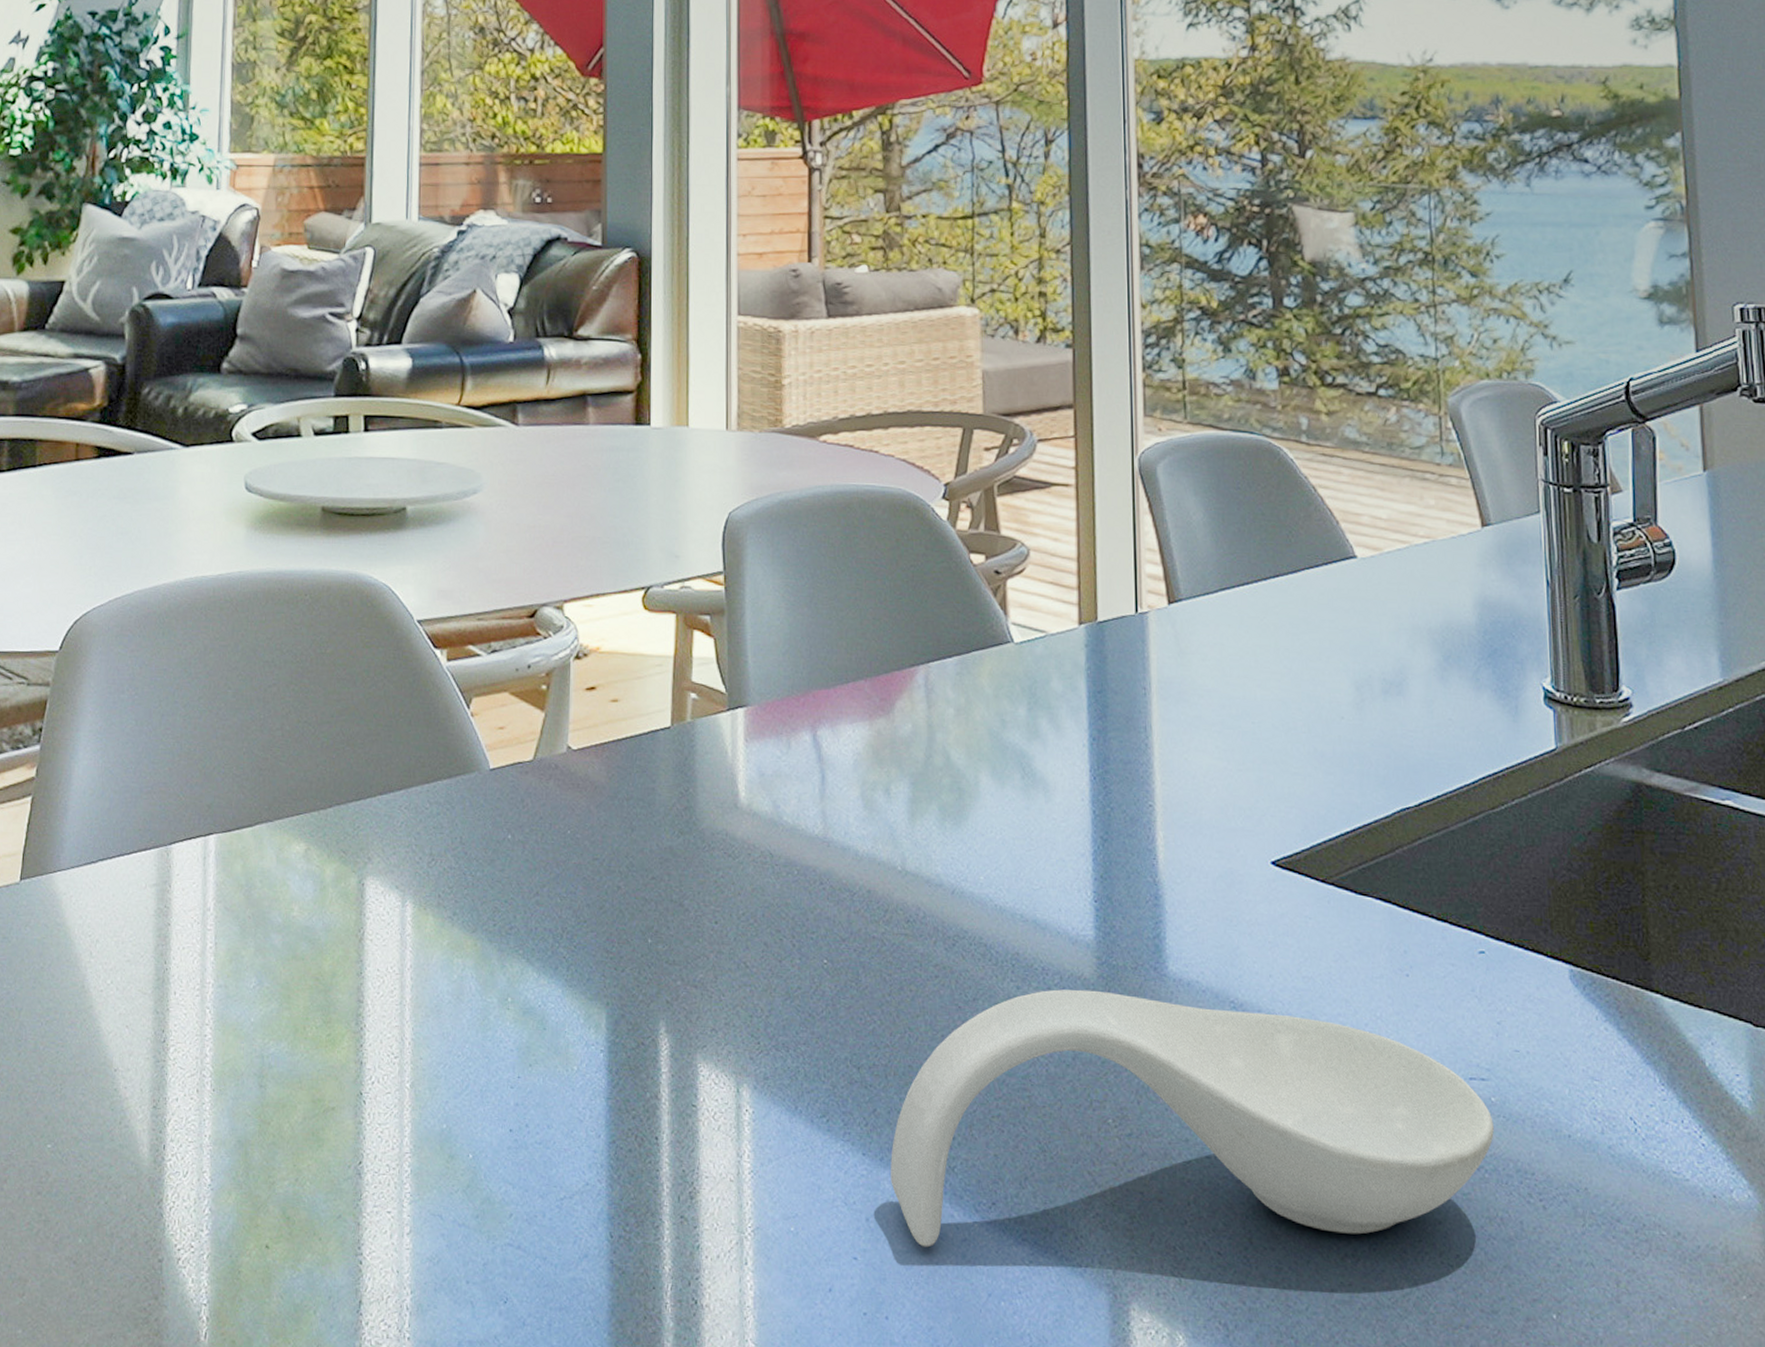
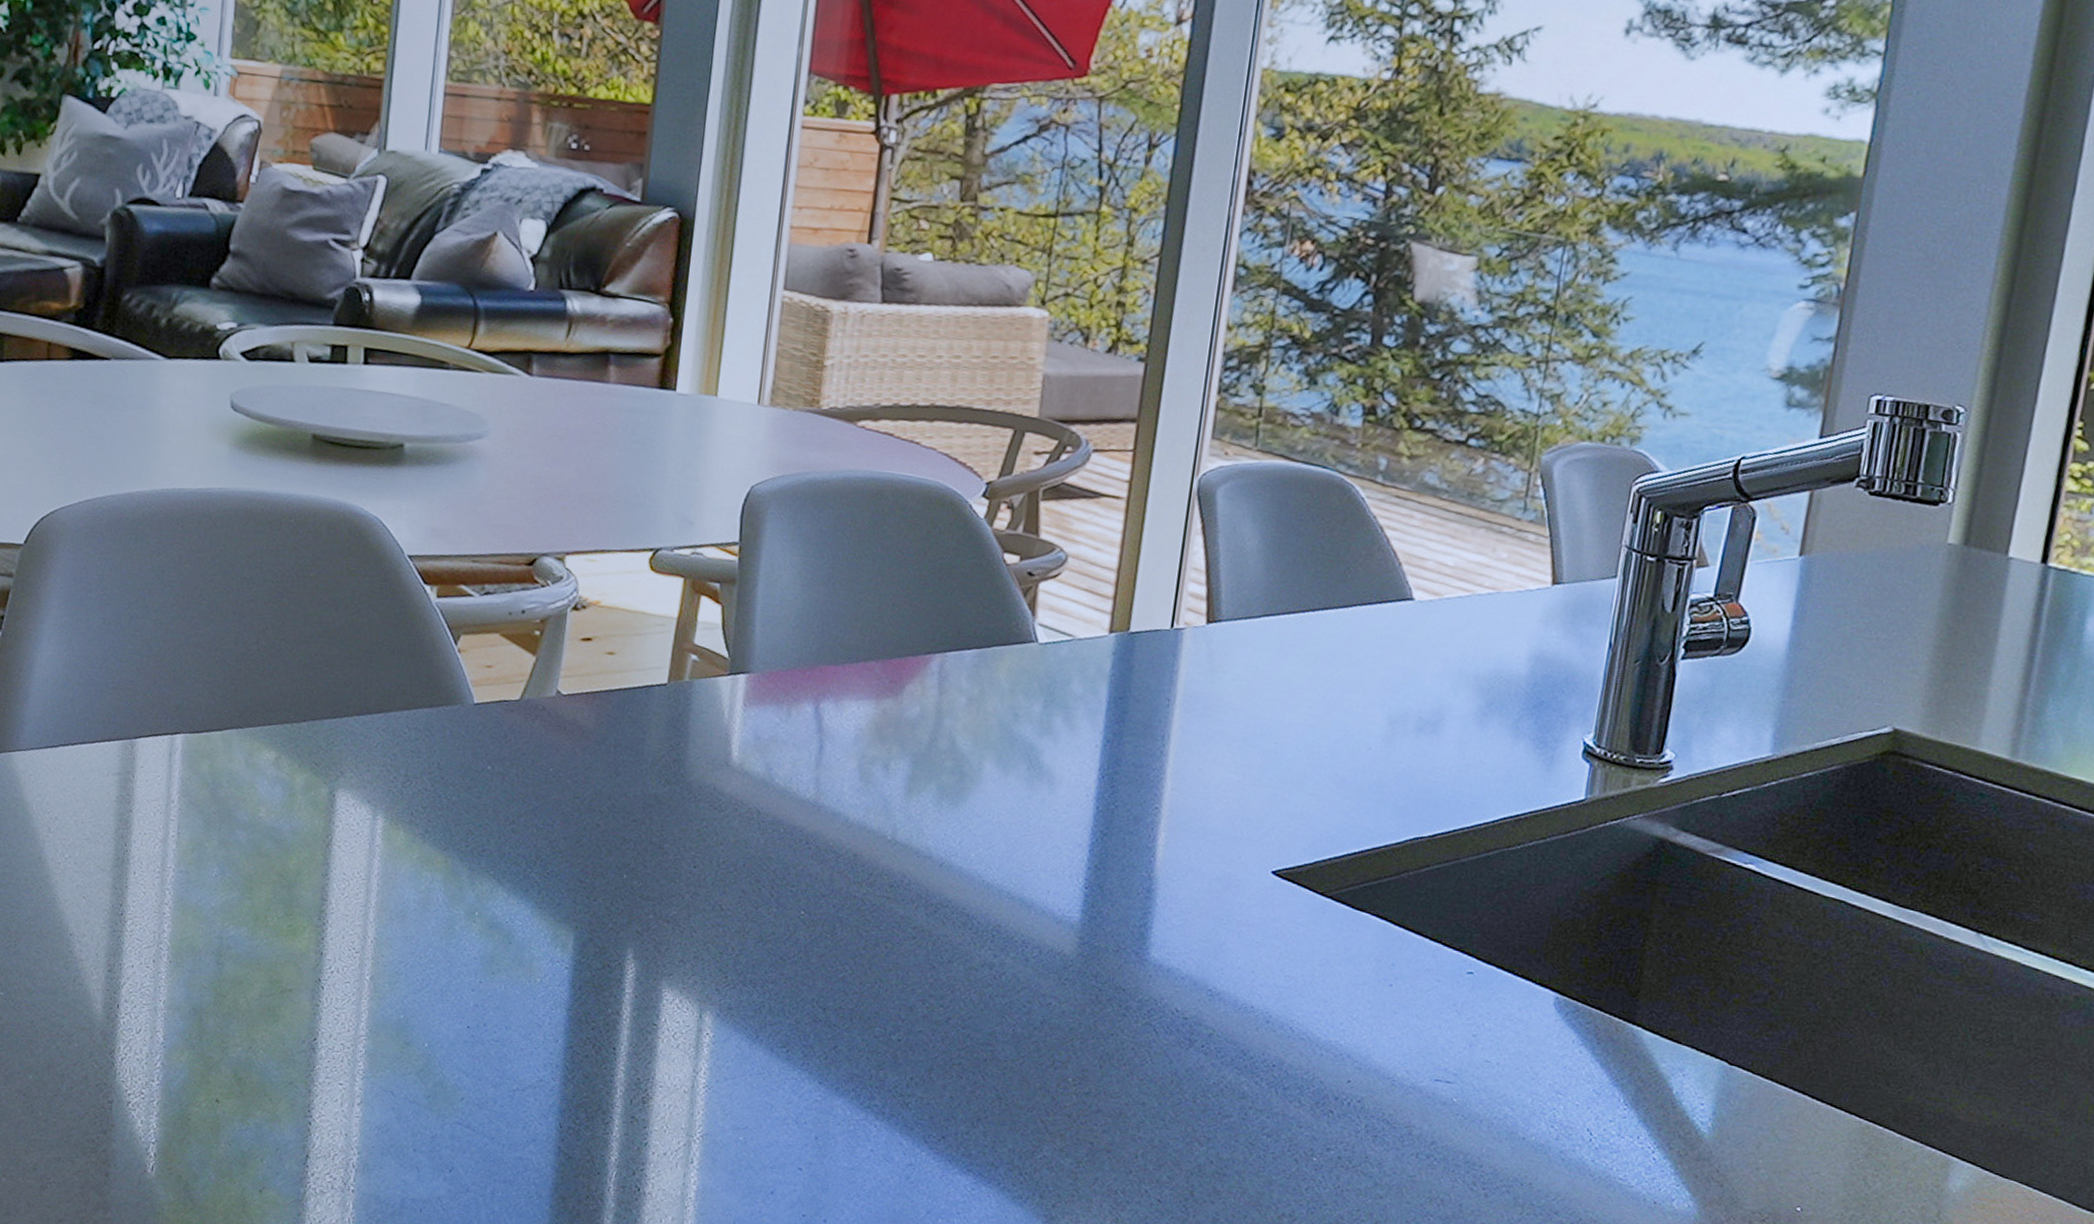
spoon rest: present [891,989,1494,1248] -> none [844,961,1451,1199]

